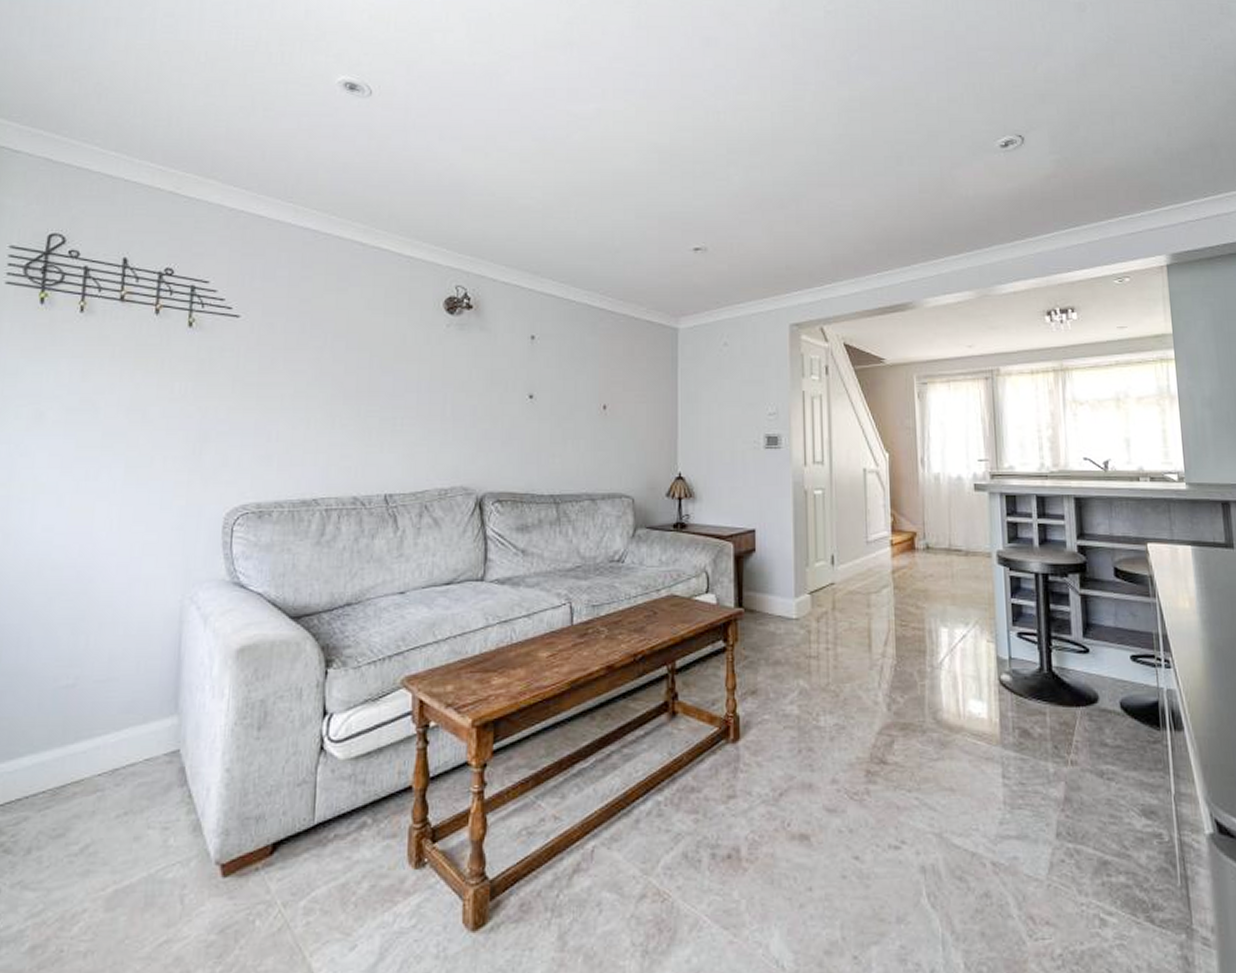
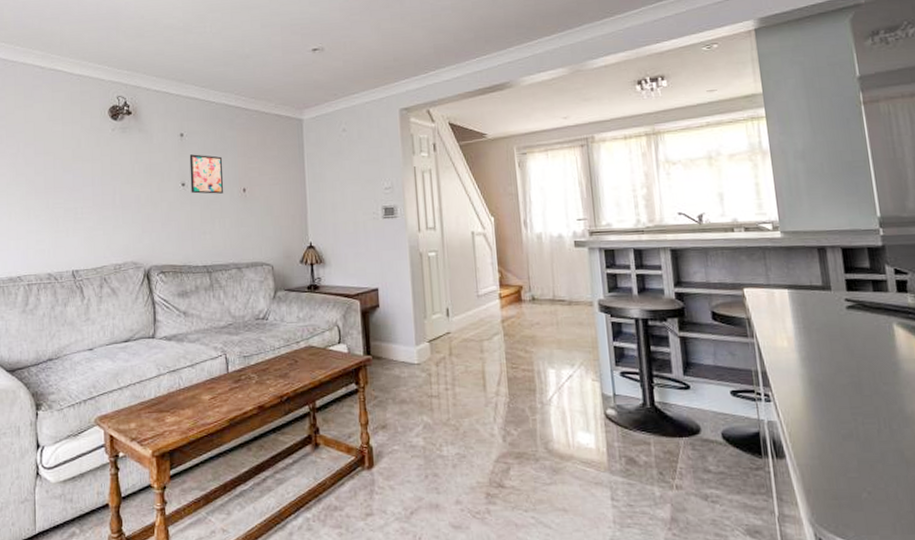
wall art: none [540,361,581,410] -> present [189,154,224,194]

